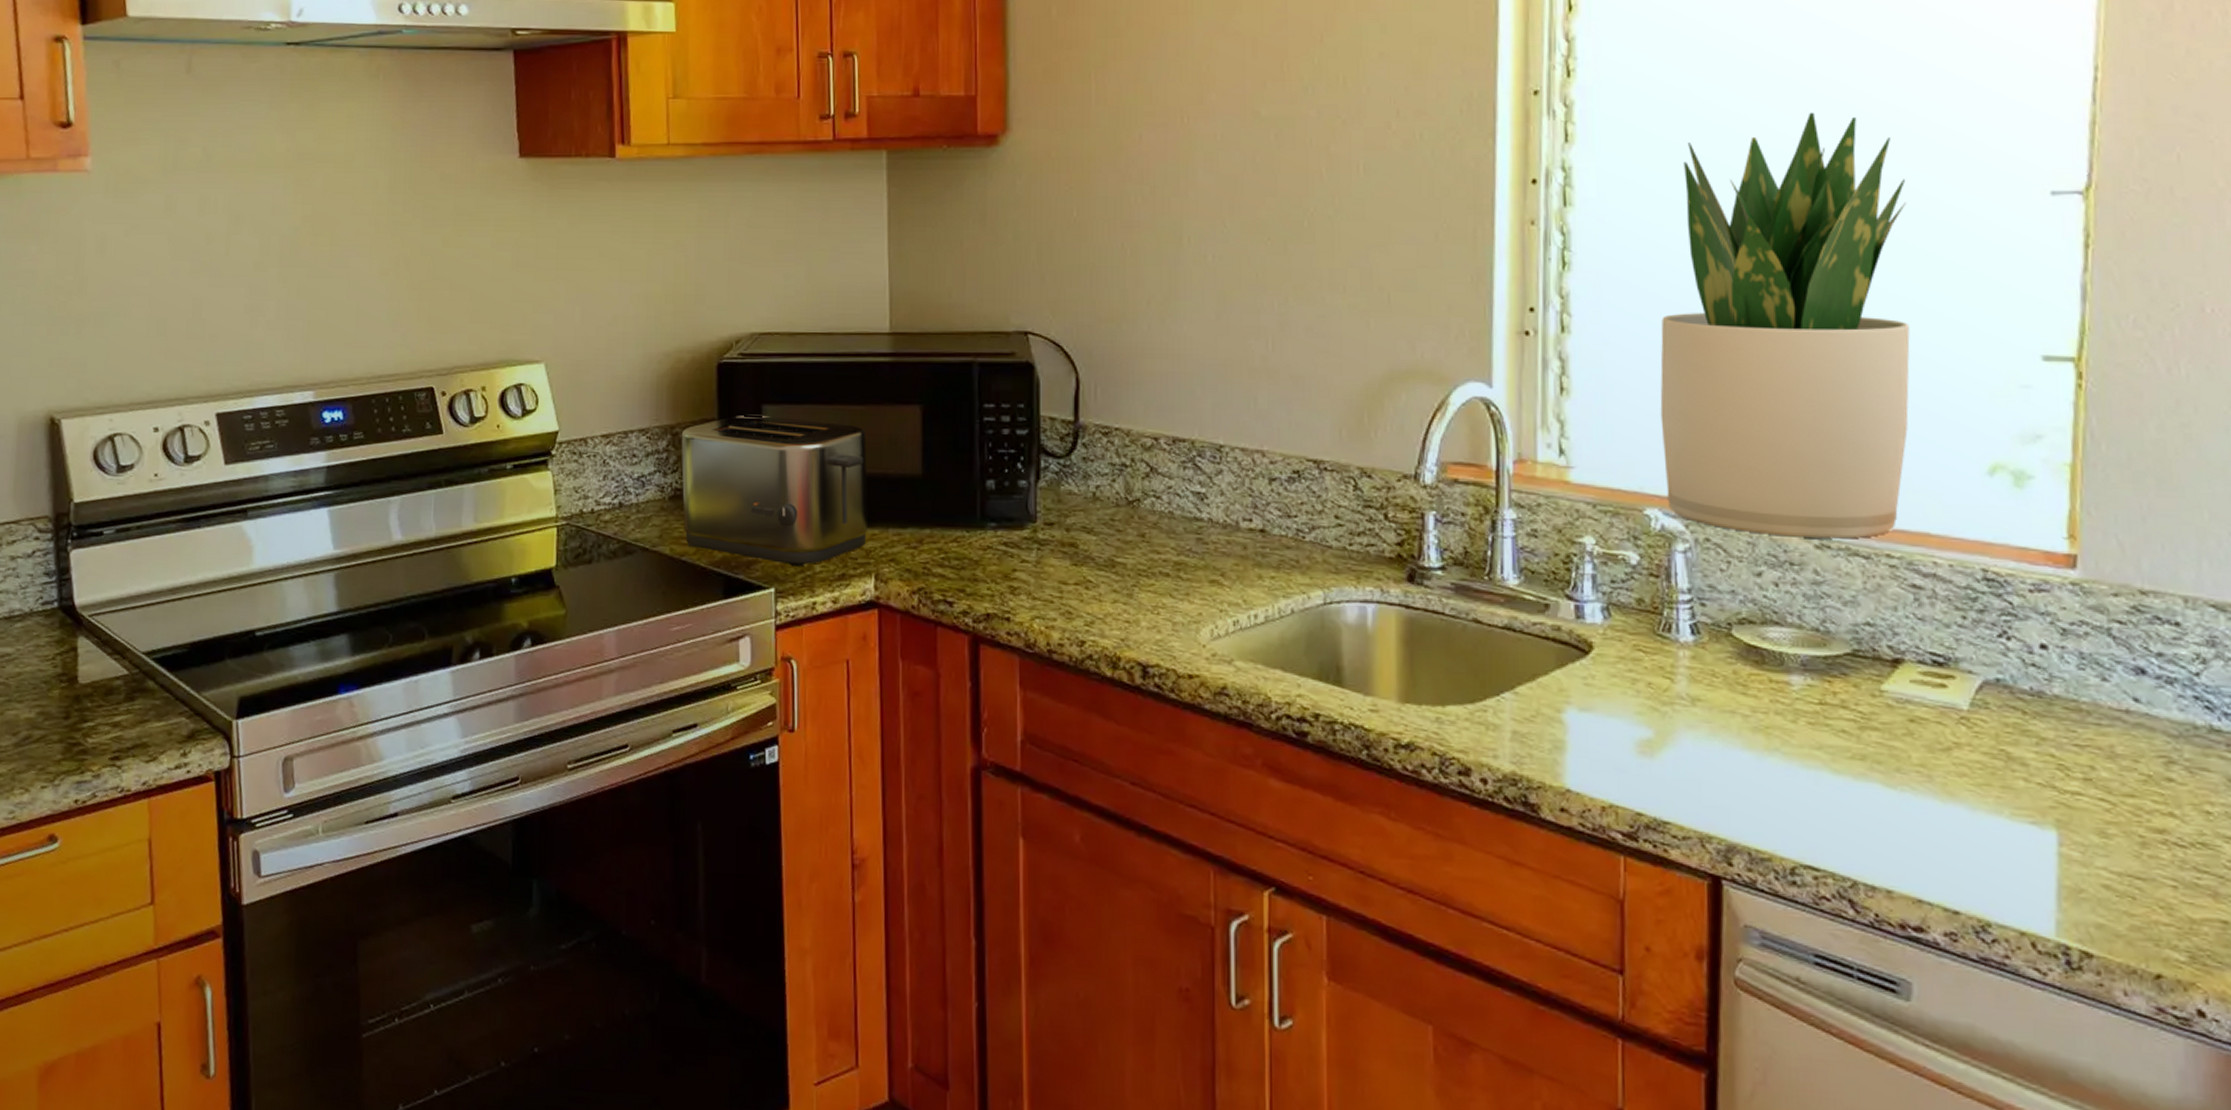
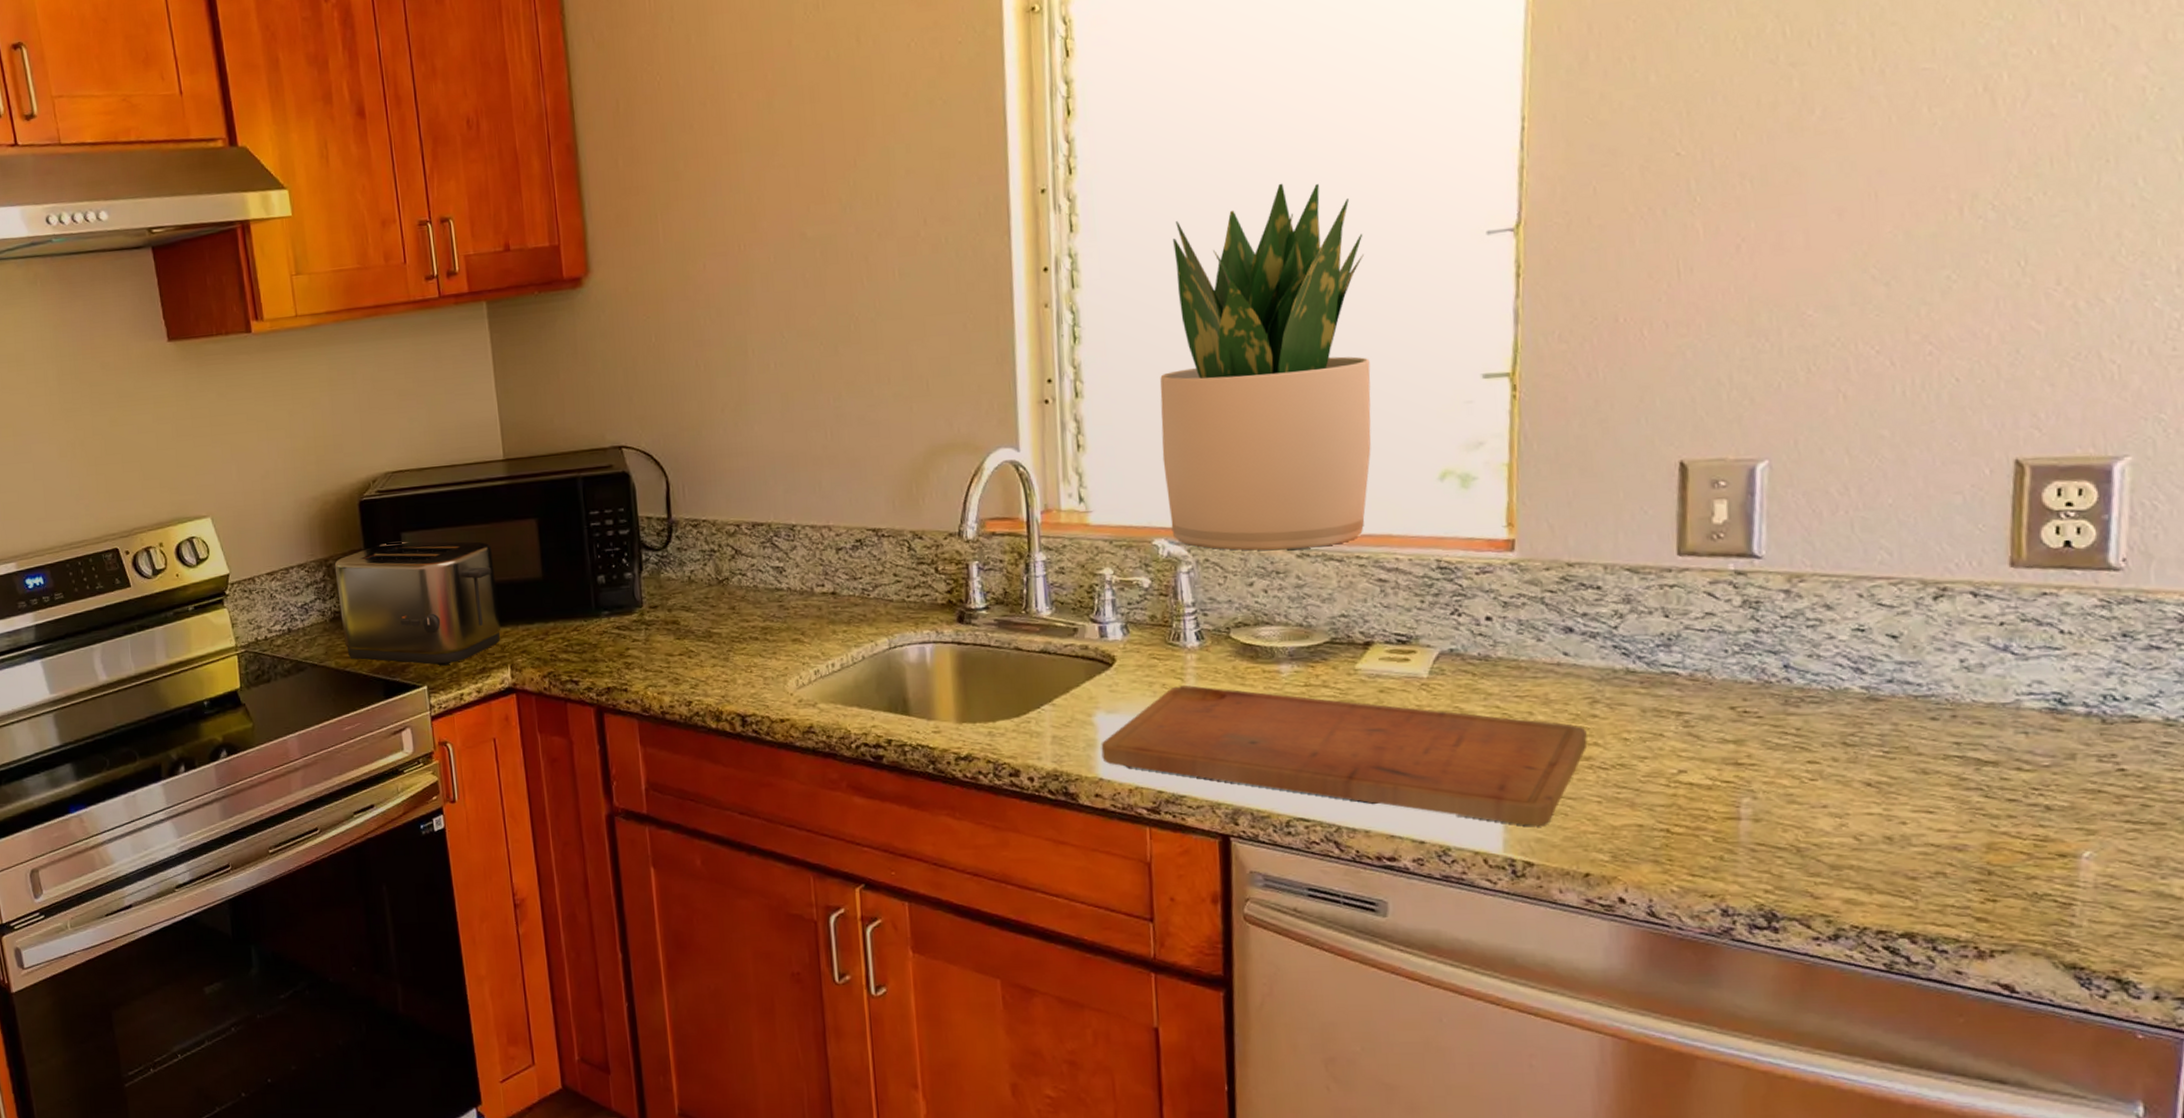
cutting board: none [1570,687,2161,908] -> present [1101,685,1588,826]

